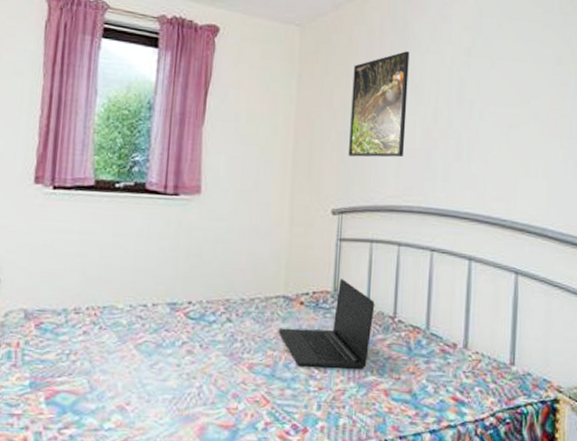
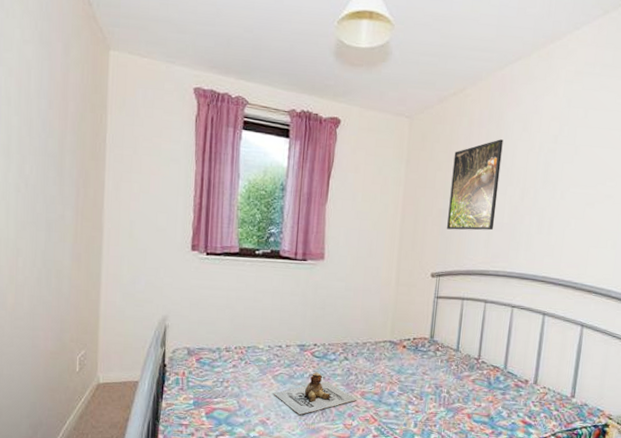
teddy bear: none [136,339,244,398] -> present [274,372,358,416]
laptop: present [278,279,375,369] -> none [385,328,464,398]

